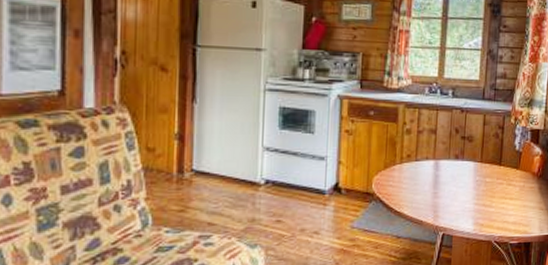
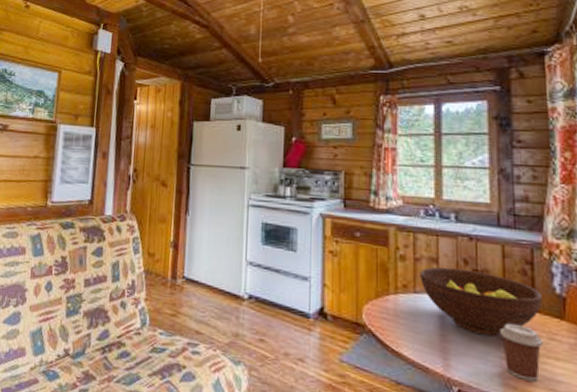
fruit bowl: none [421,136,507,189] -> present [420,266,542,337]
coffee cup: none [475,176,504,218] -> present [498,323,544,381]

